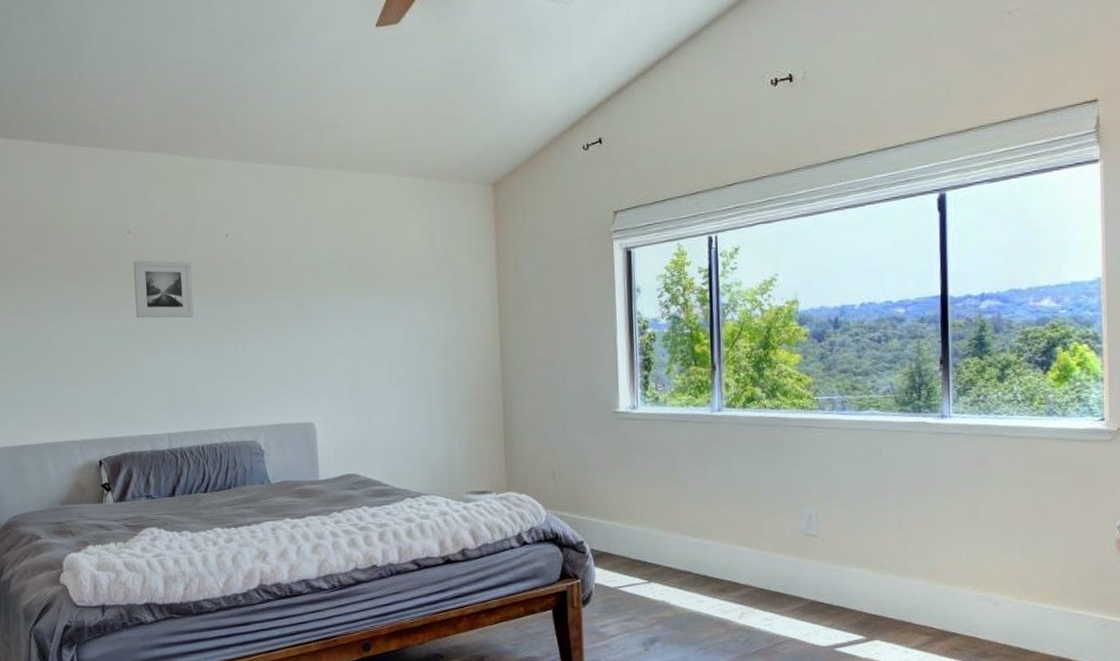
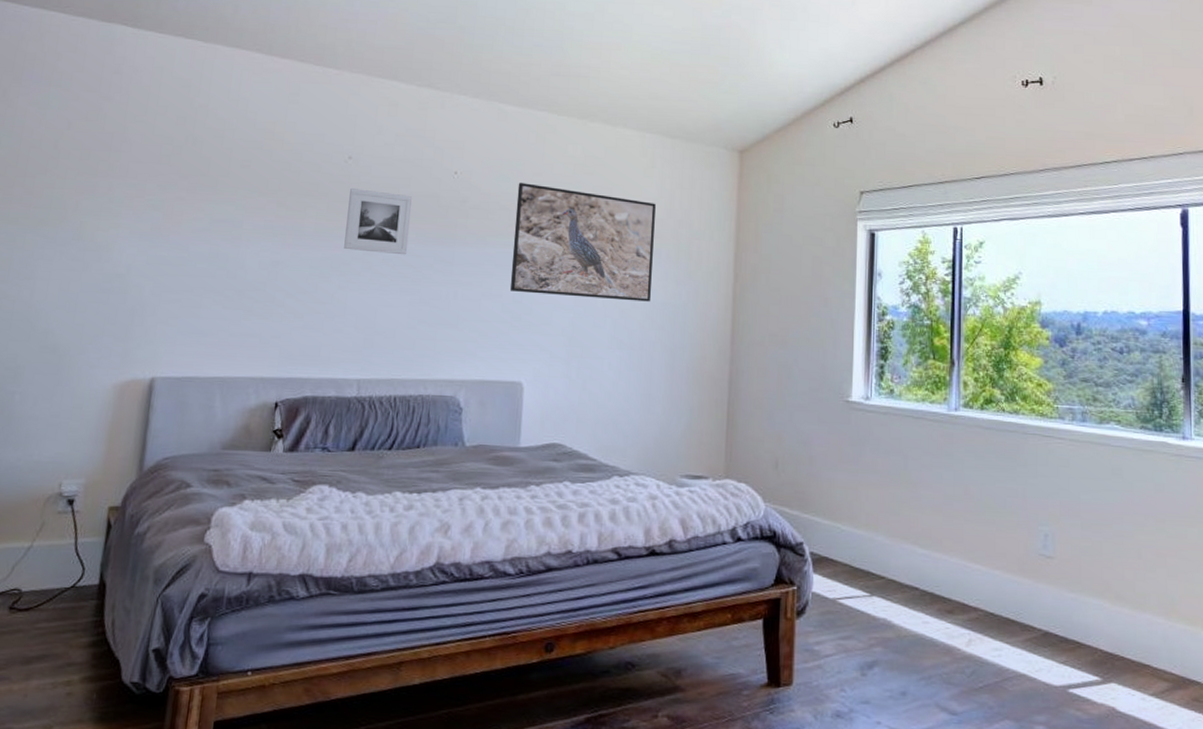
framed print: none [286,238,422,342] -> present [509,183,656,302]

